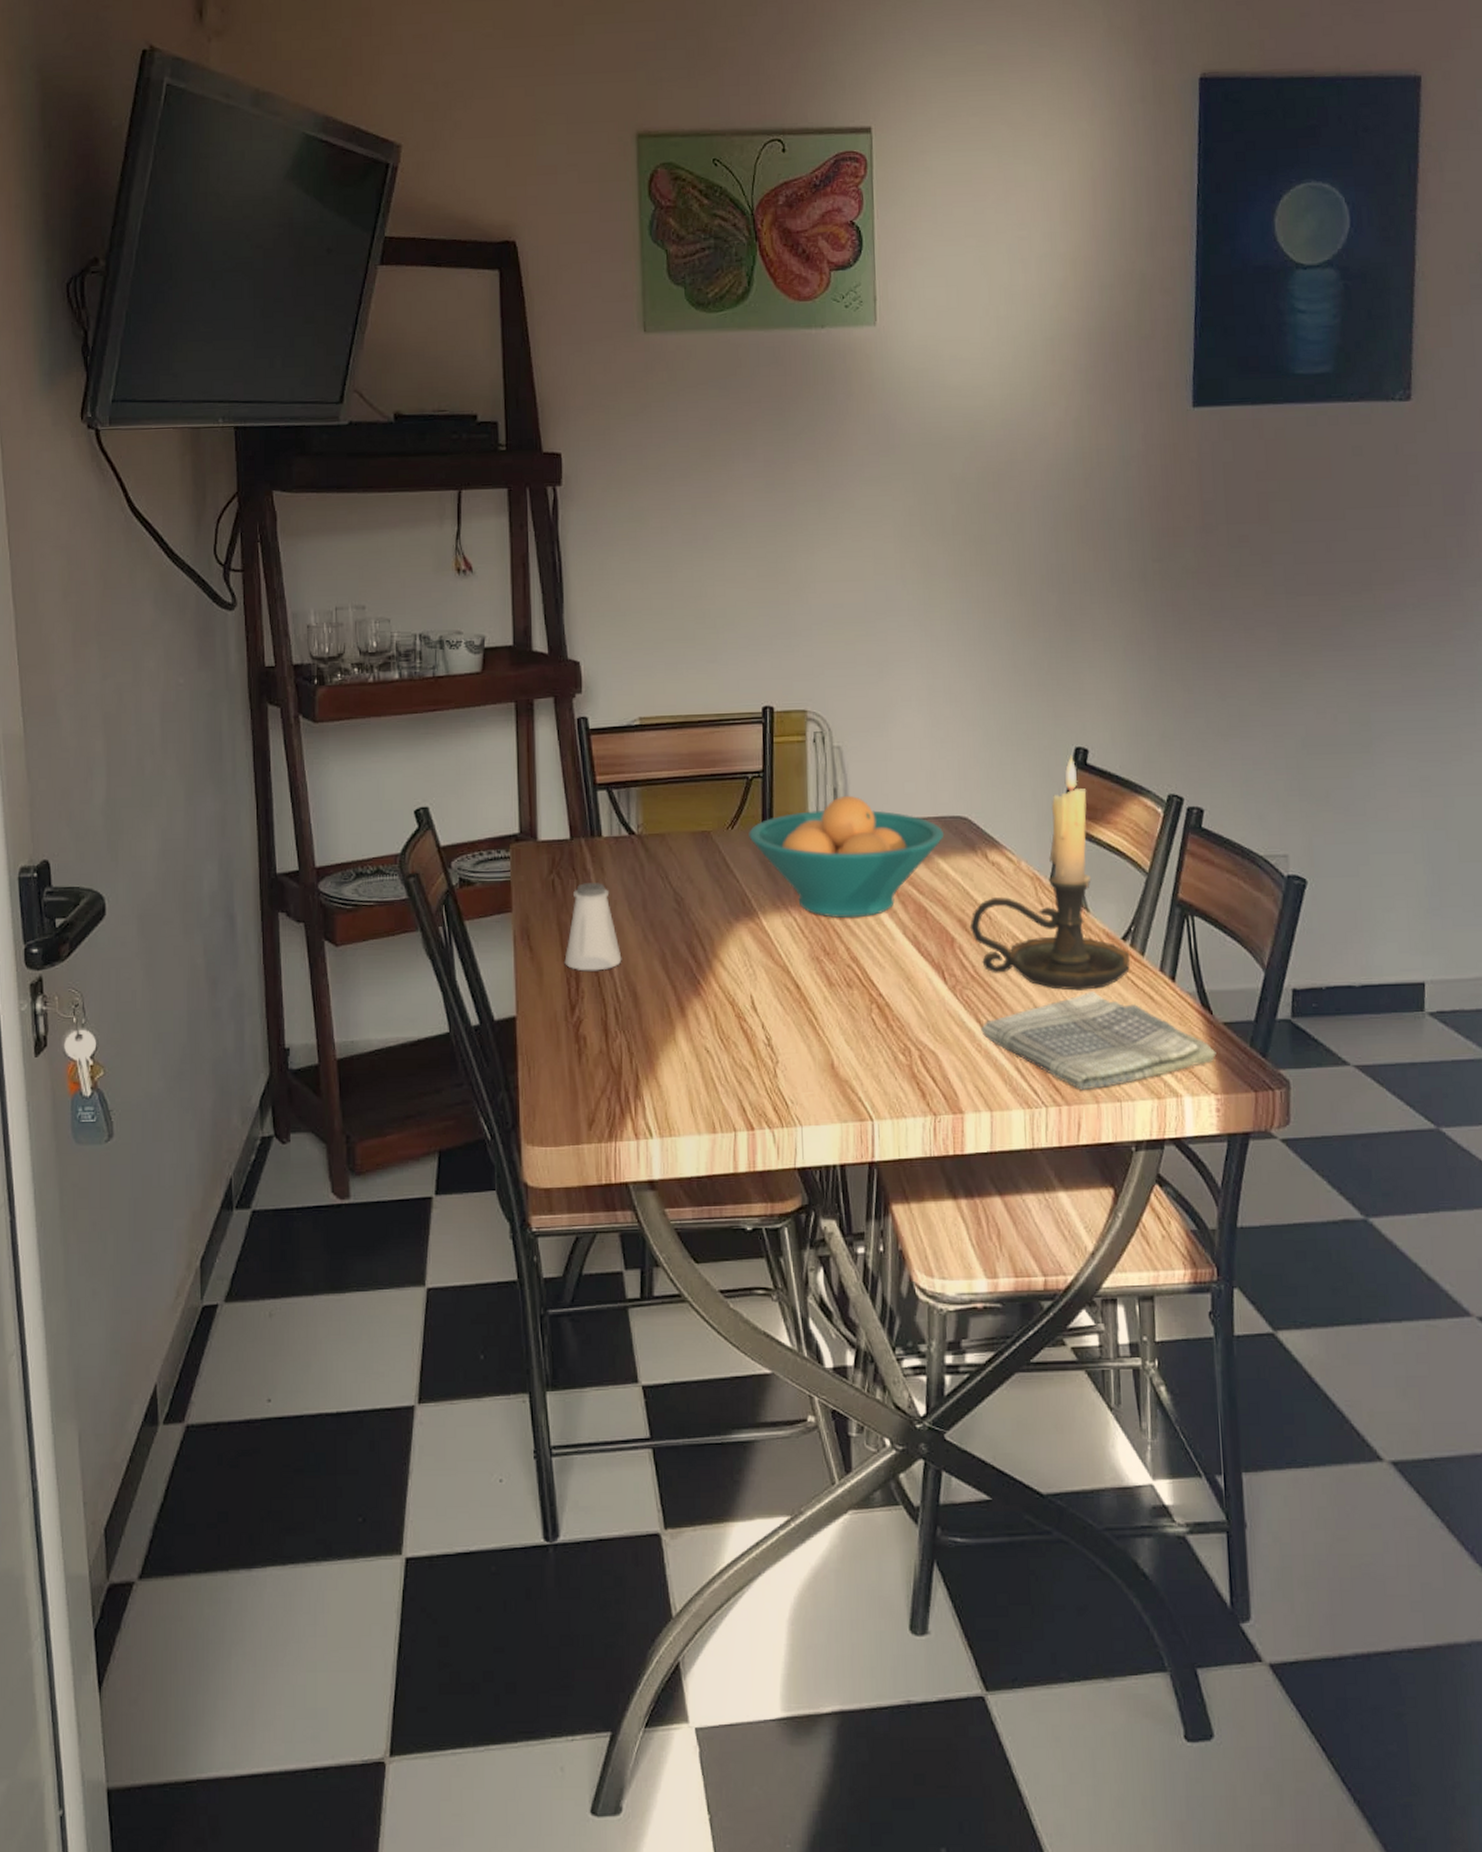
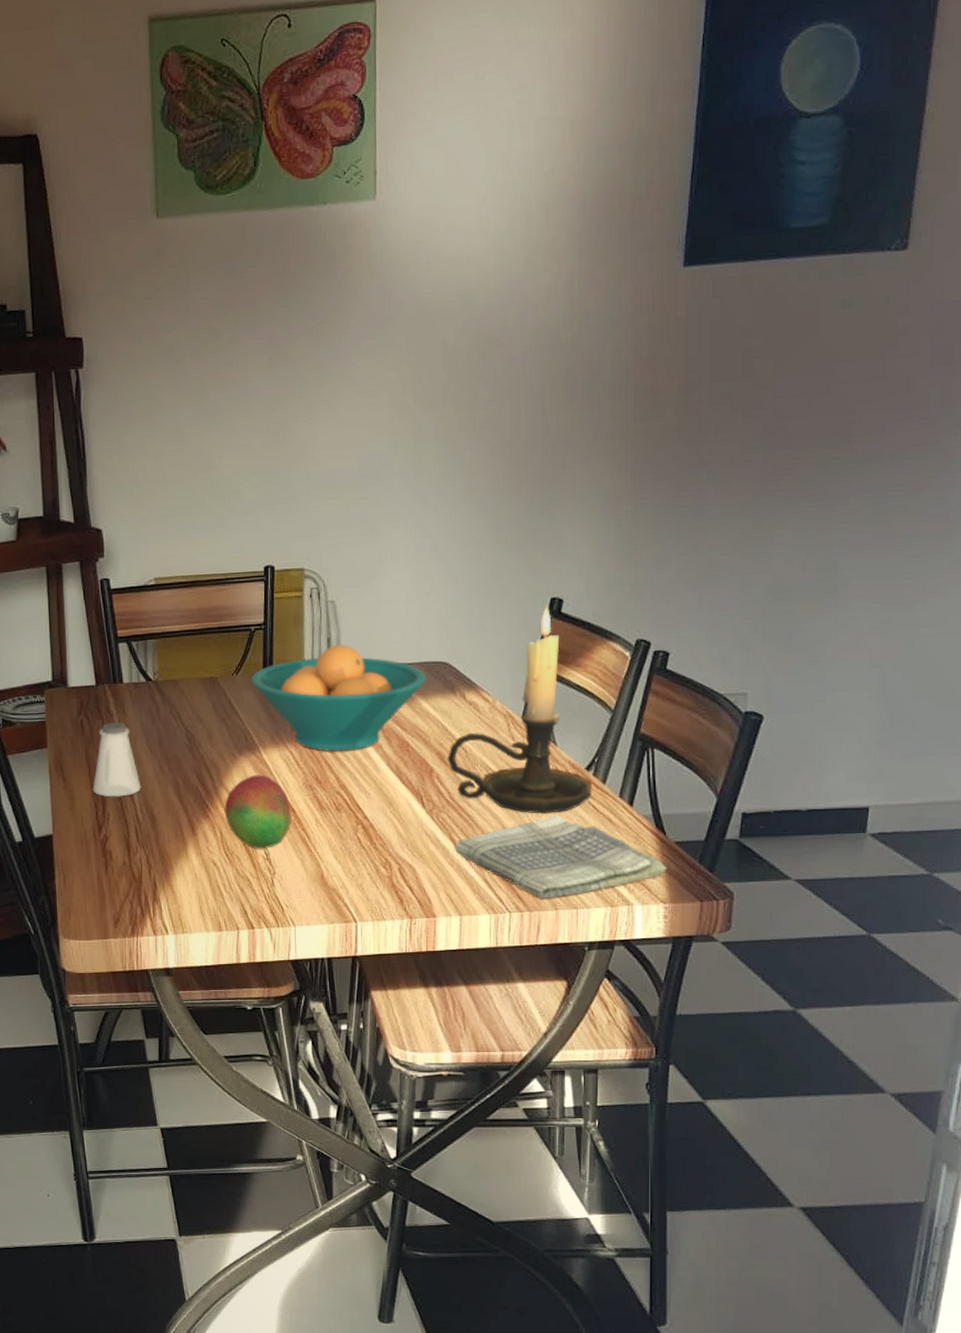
fruit: none [719,944,797,1034] -> present [224,774,292,850]

